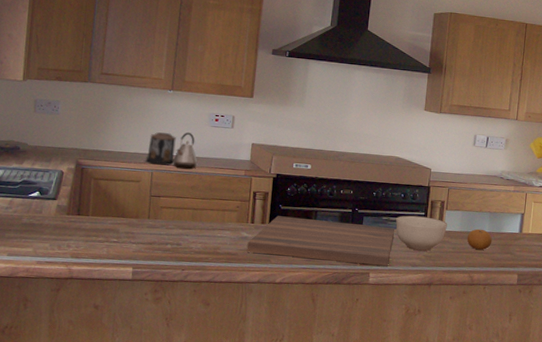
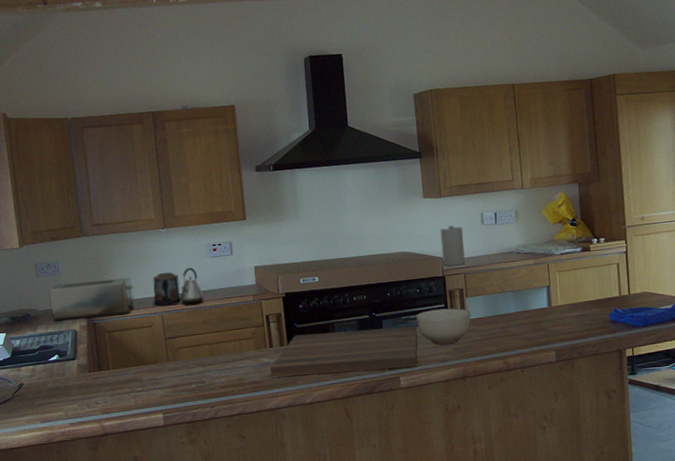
toaster: none [41,123,129,166] -> present [48,277,134,322]
paper towel holder: none [431,141,455,179] -> present [440,225,465,267]
fruit: present [467,229,493,251] -> none [493,310,522,333]

